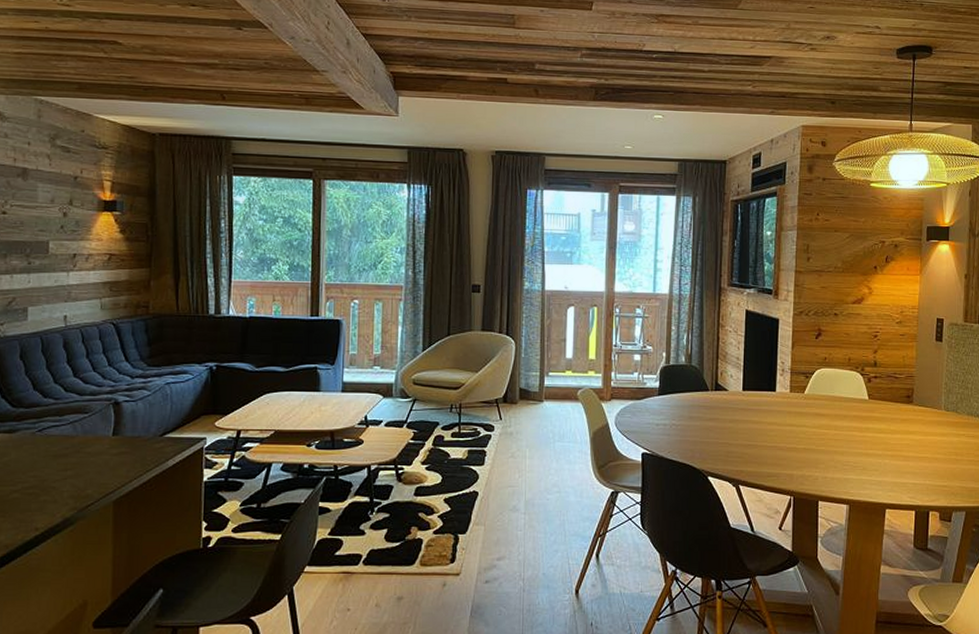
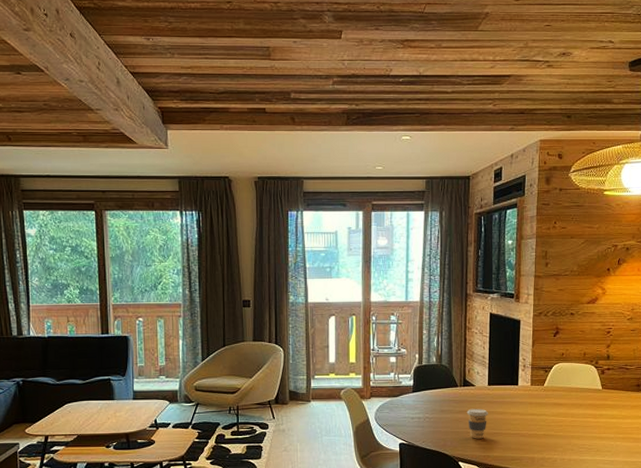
coffee cup: none [718,416,742,451] -> present [466,408,488,439]

